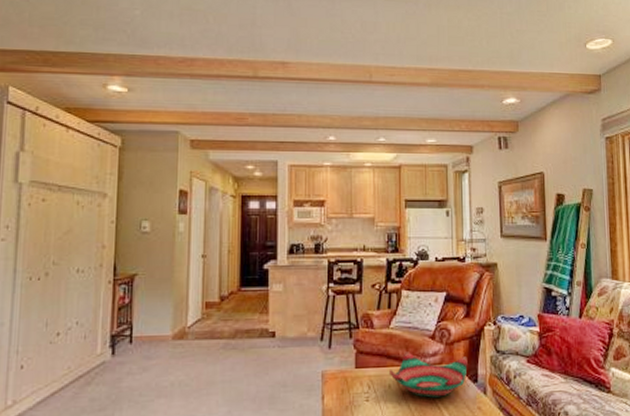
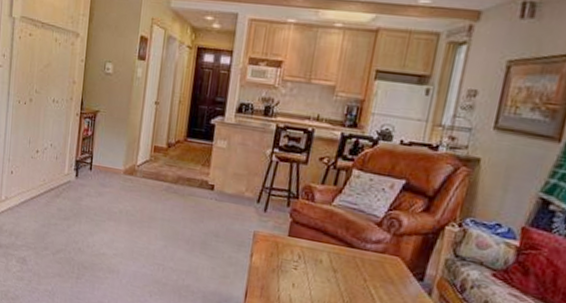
decorative bowl: present [390,352,468,398] -> none [323,232,417,286]

